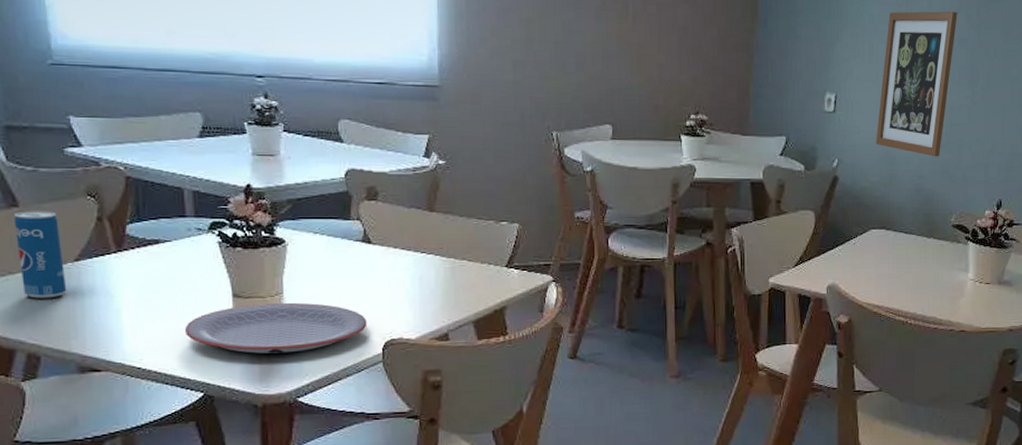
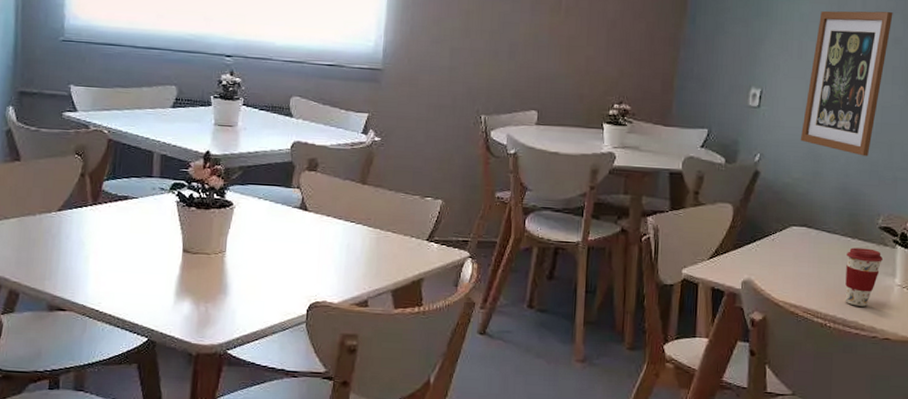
beverage can: present [13,211,67,299] -> none [14,165,50,243]
plate: present [184,302,368,354] -> none [138,259,296,307]
coffee cup: none [923,246,956,302] -> present [845,247,883,307]

